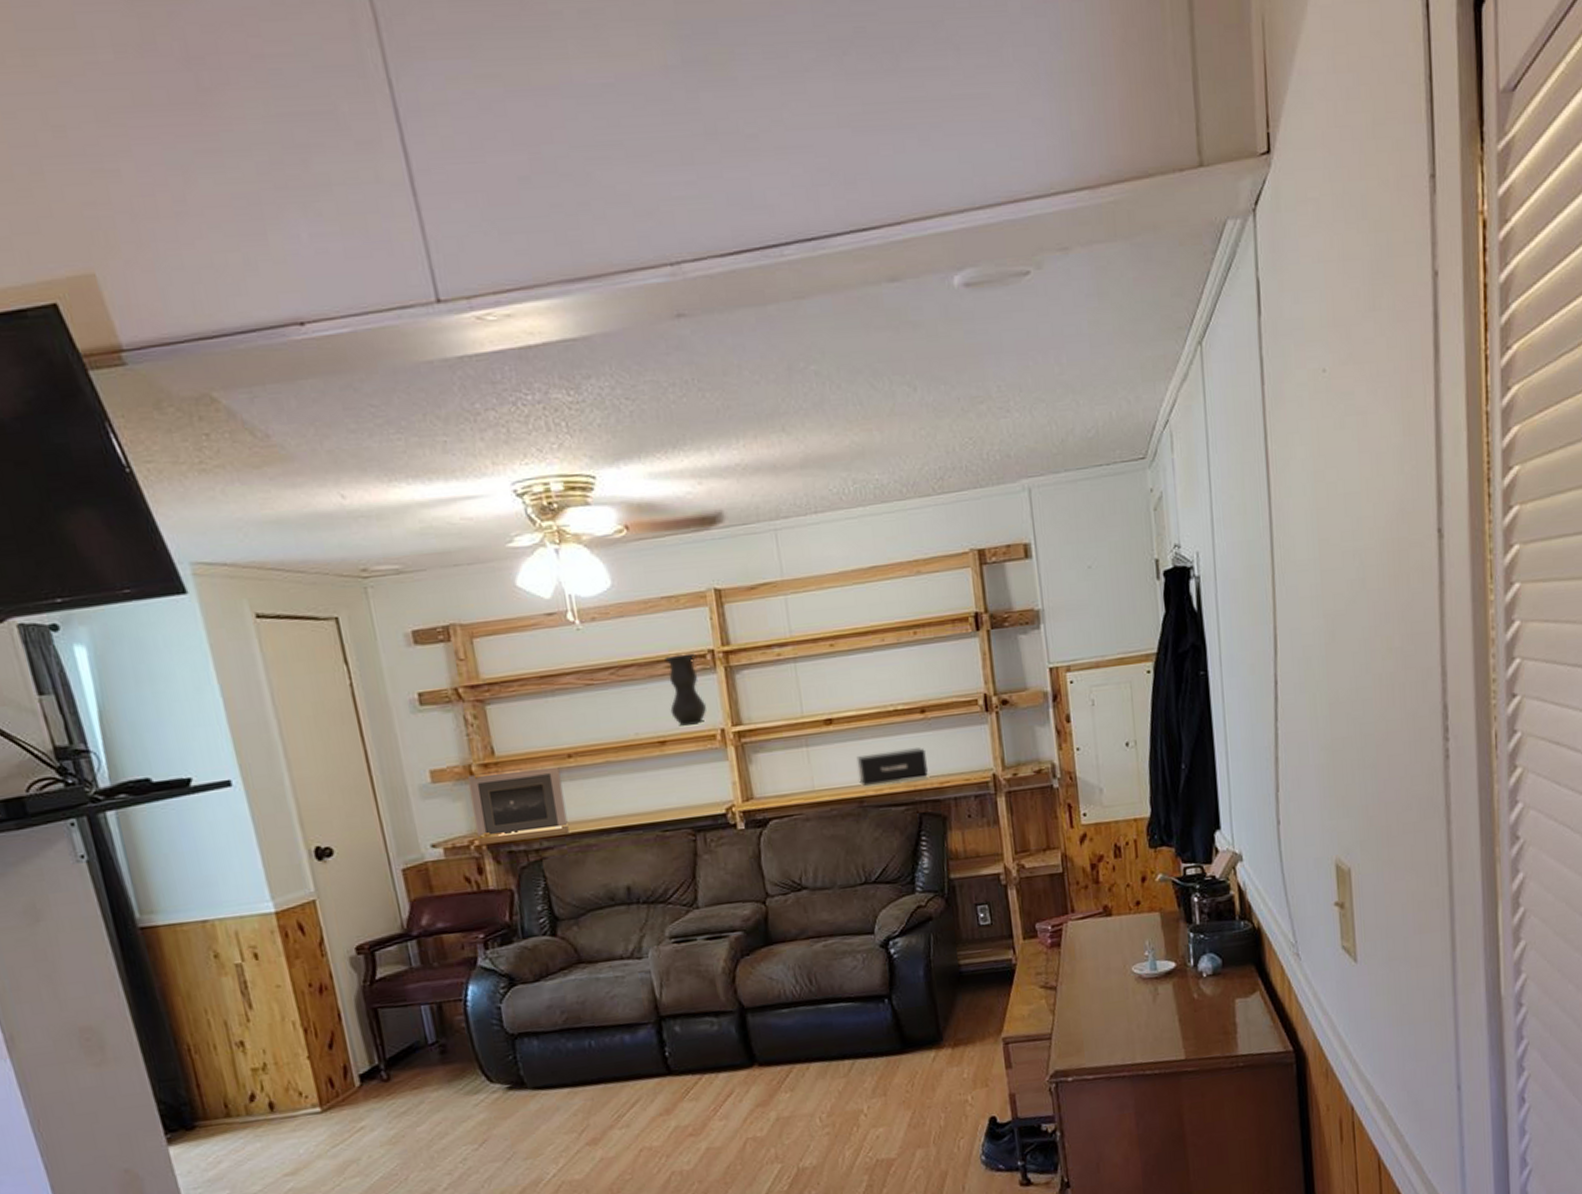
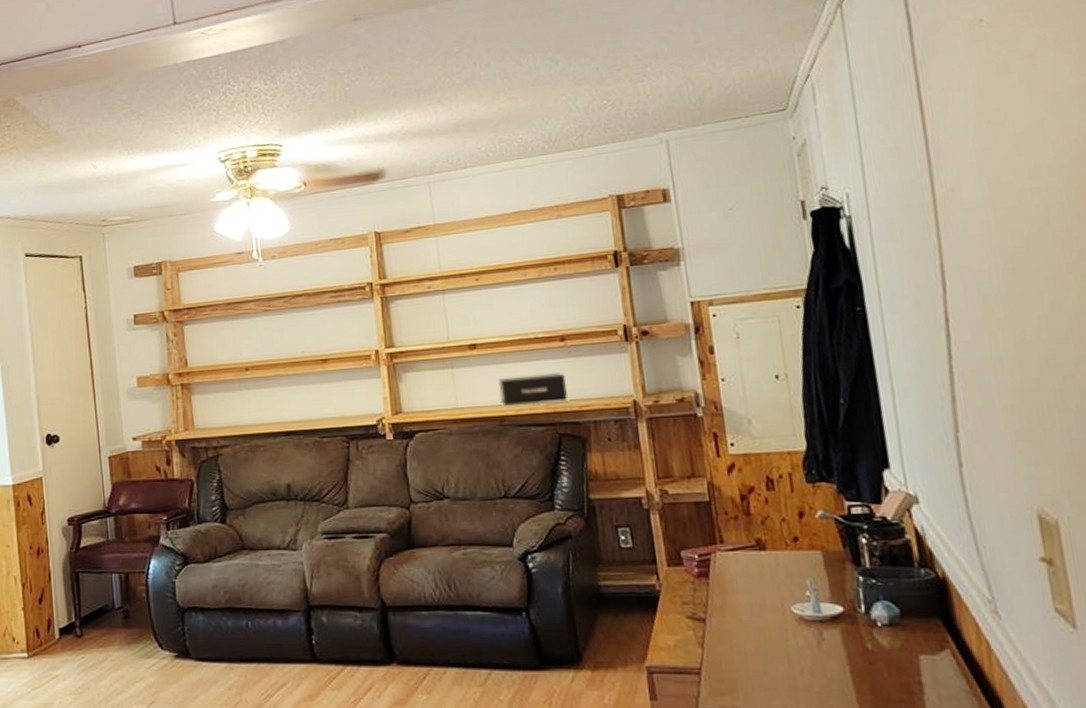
picture frame: present [467,767,570,847] -> none [165,378,242,442]
vase: present [665,654,706,726] -> none [330,287,363,347]

